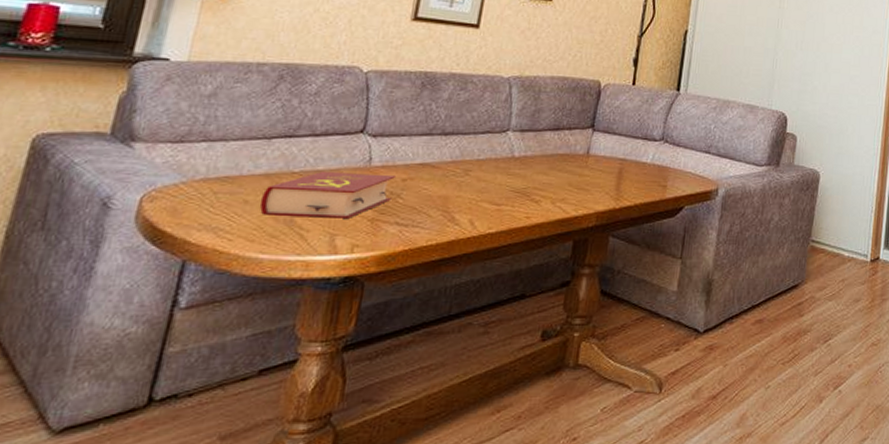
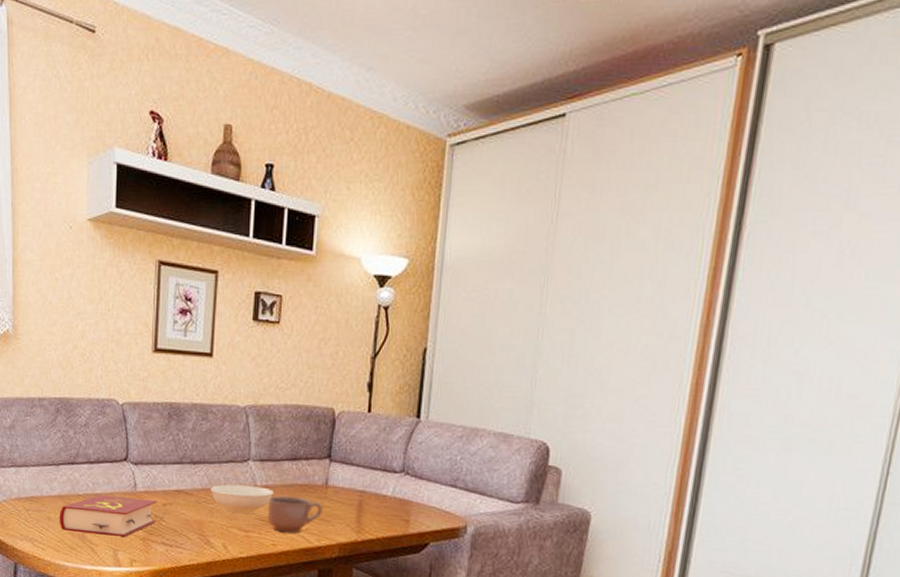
bowl: none [461,156,533,187] -> present [210,484,275,515]
teacup: none [522,165,583,204] -> present [267,495,323,533]

